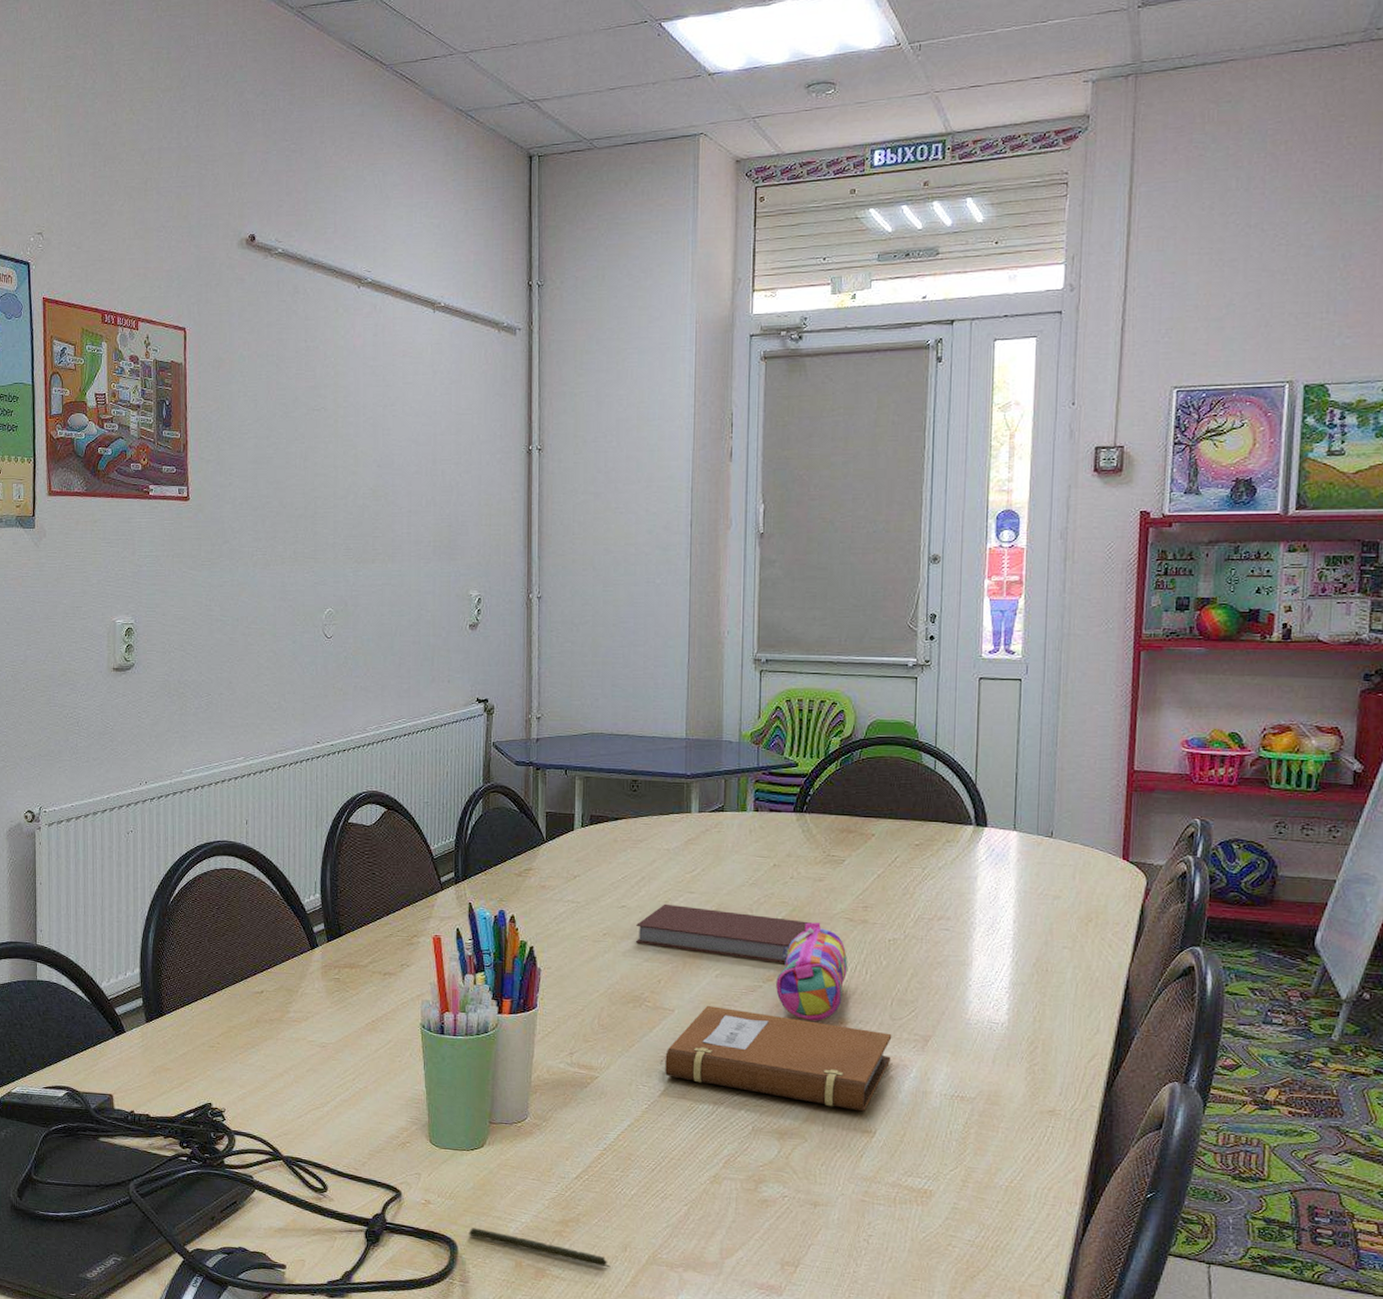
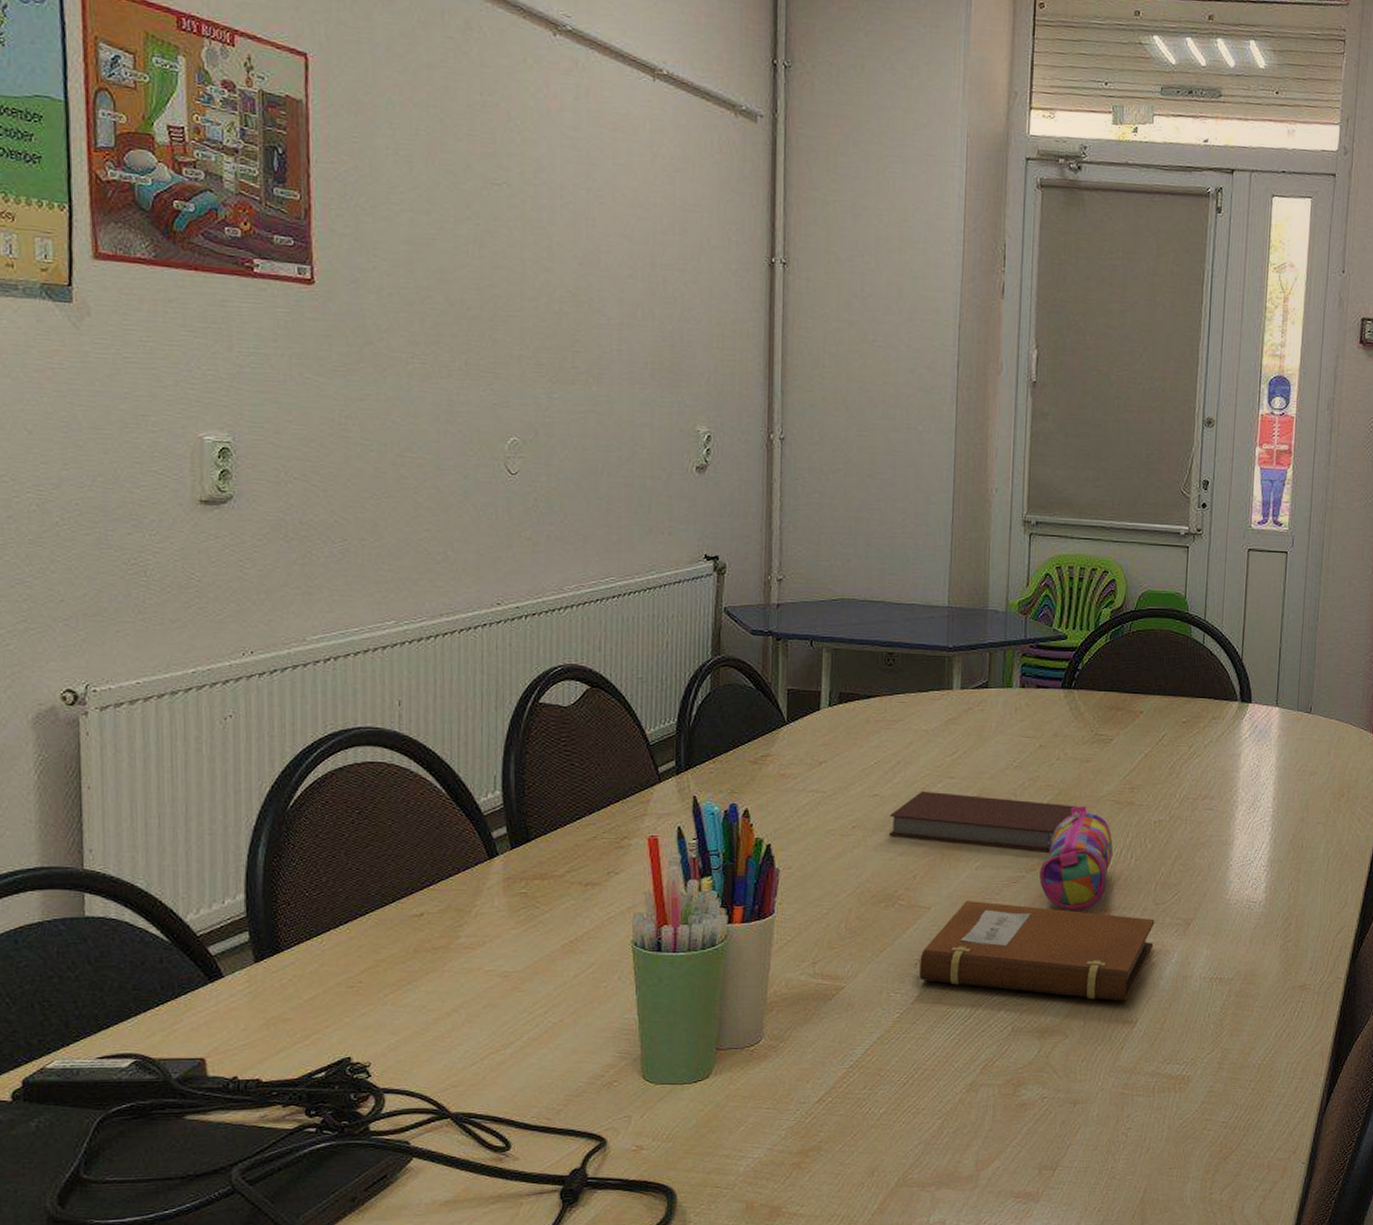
pen: present [469,1228,611,1268] -> none [690,1171,856,1197]

